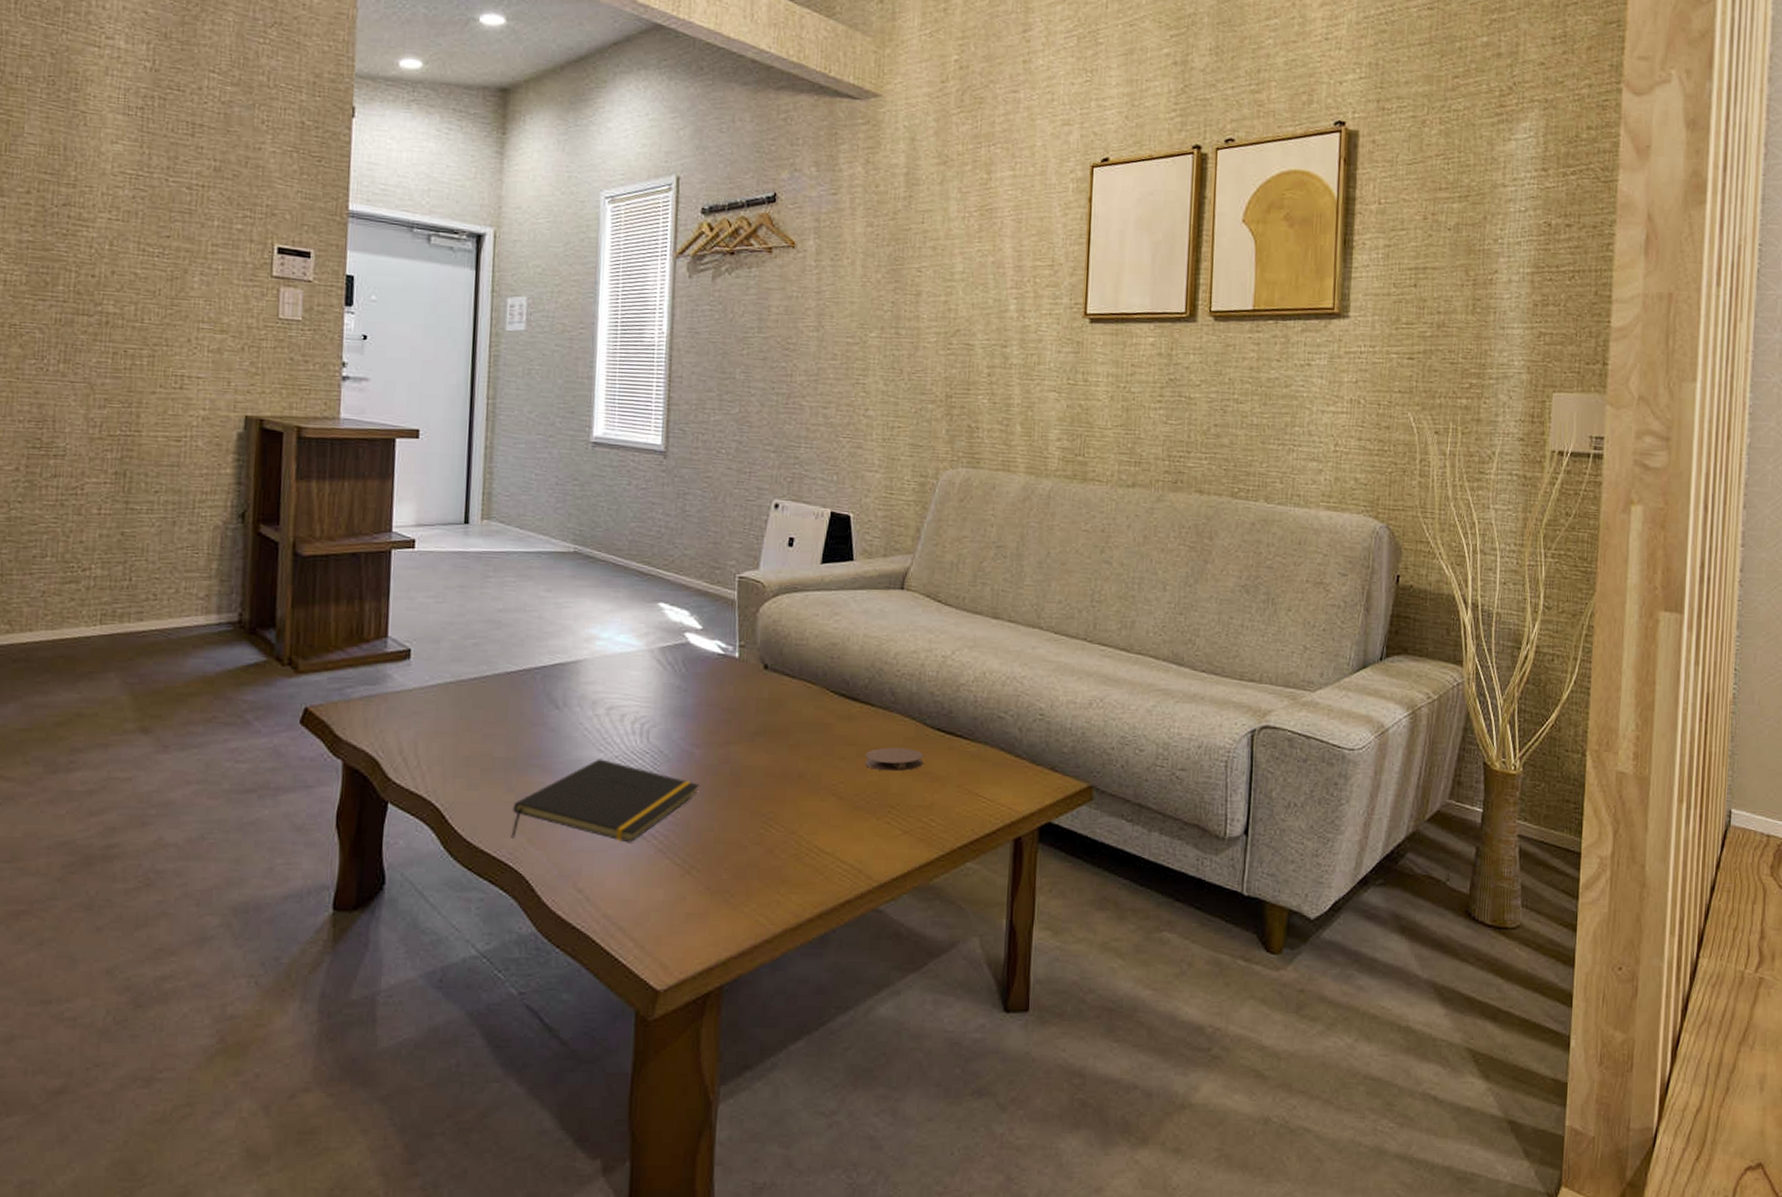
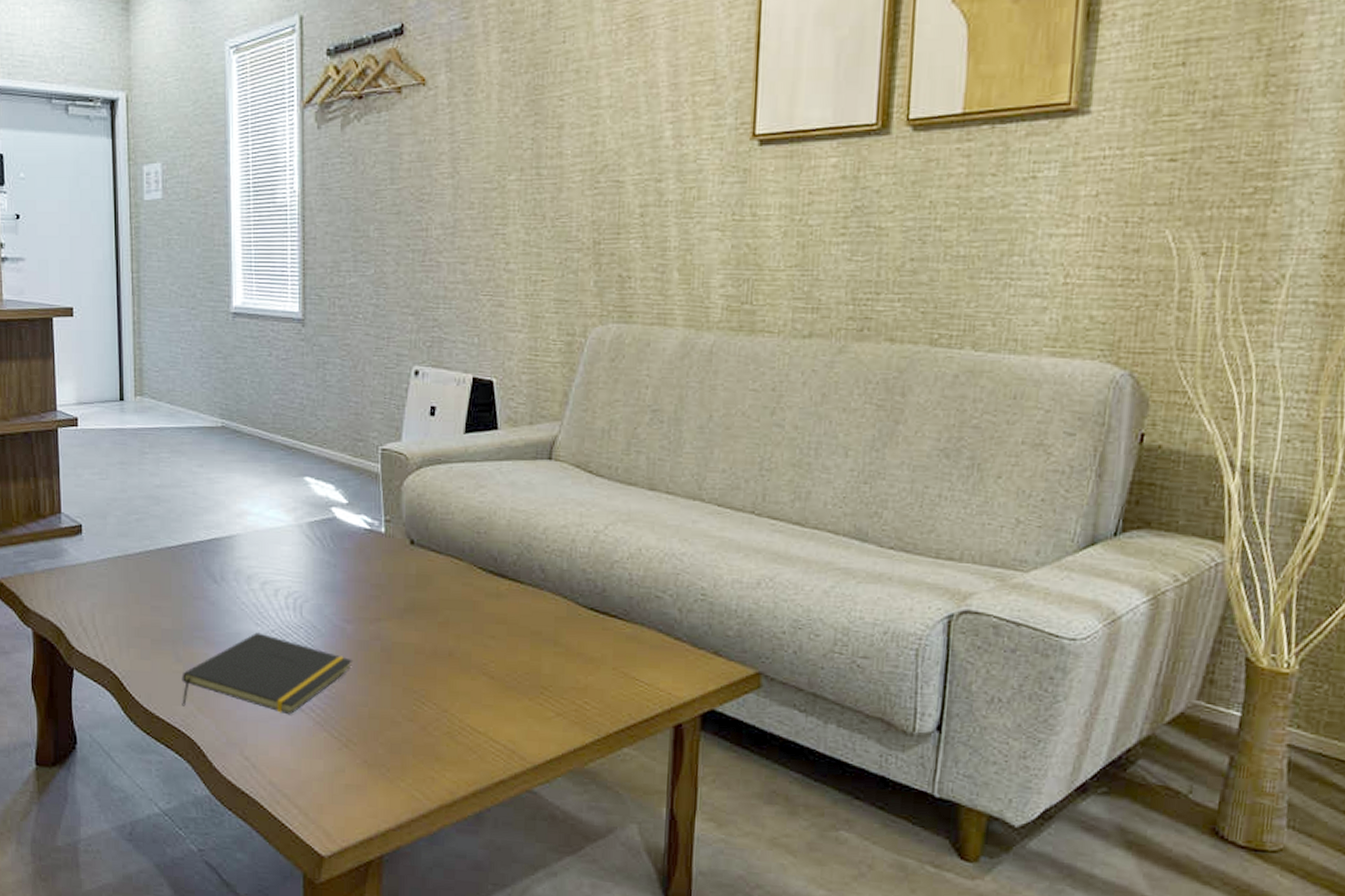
coaster: present [865,747,924,772] -> none [515,627,576,652]

